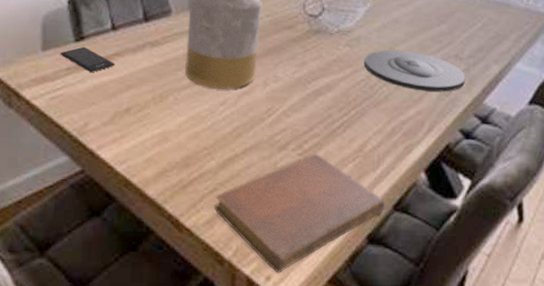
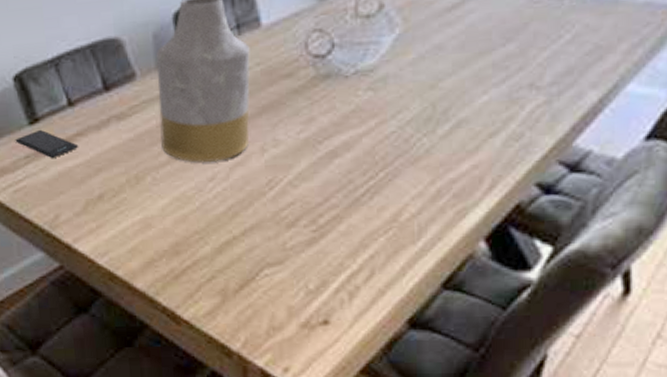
notebook: present [214,153,386,274] -> none [214,228,431,365]
plate: present [365,49,466,92] -> none [395,86,546,138]

